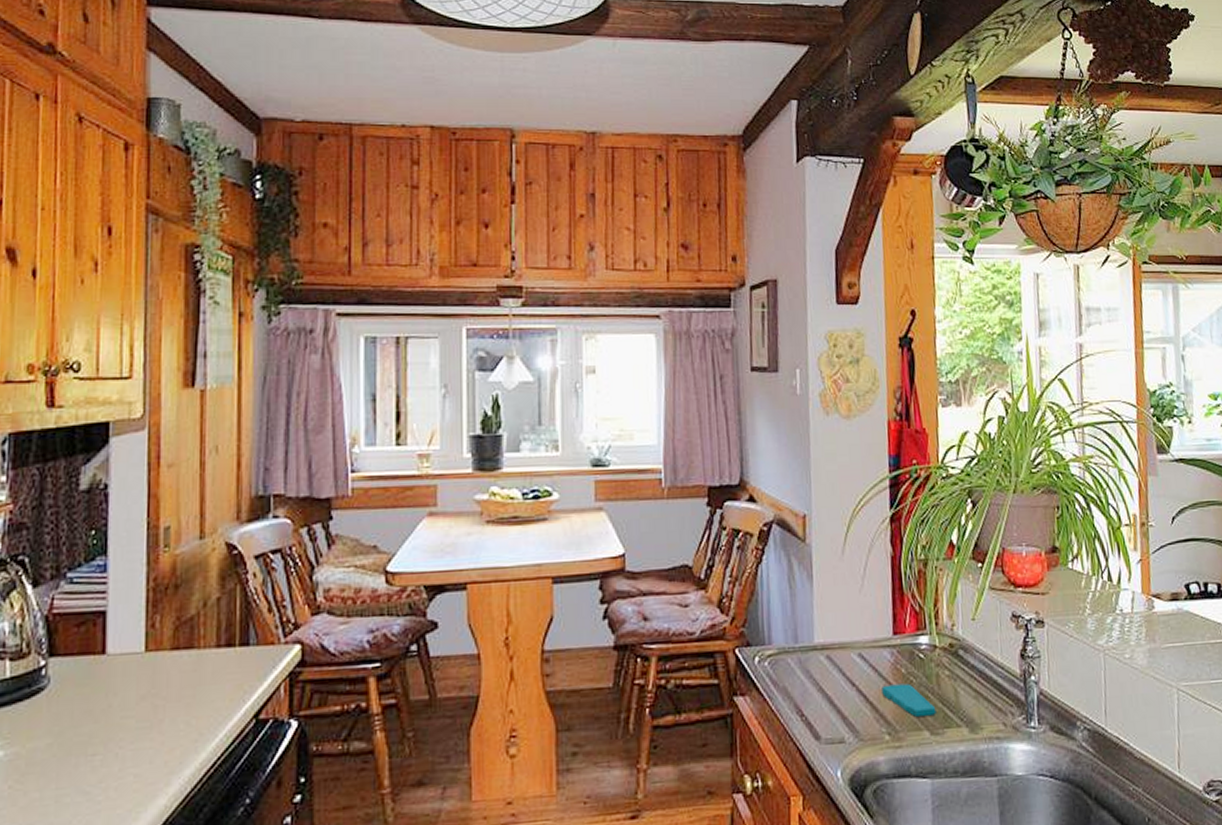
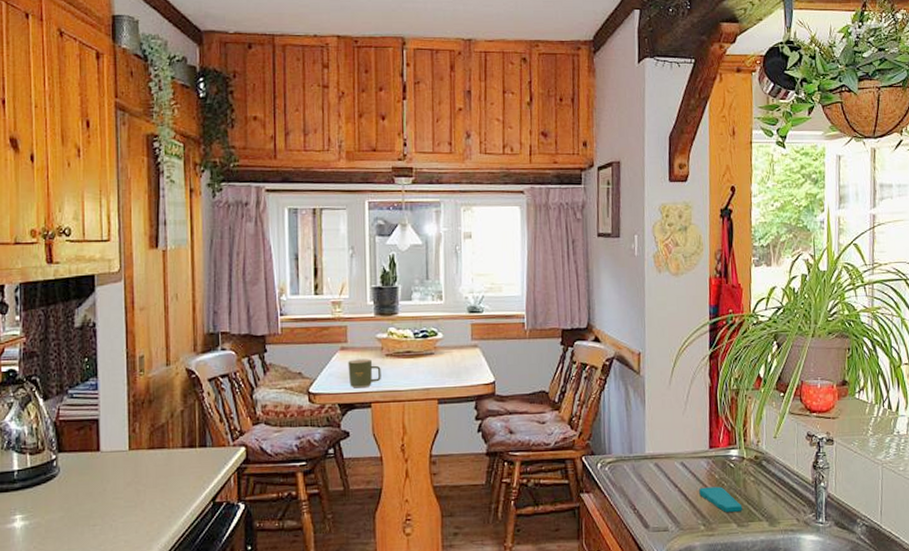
mug: none [437,527,480,565] -> present [348,359,381,388]

